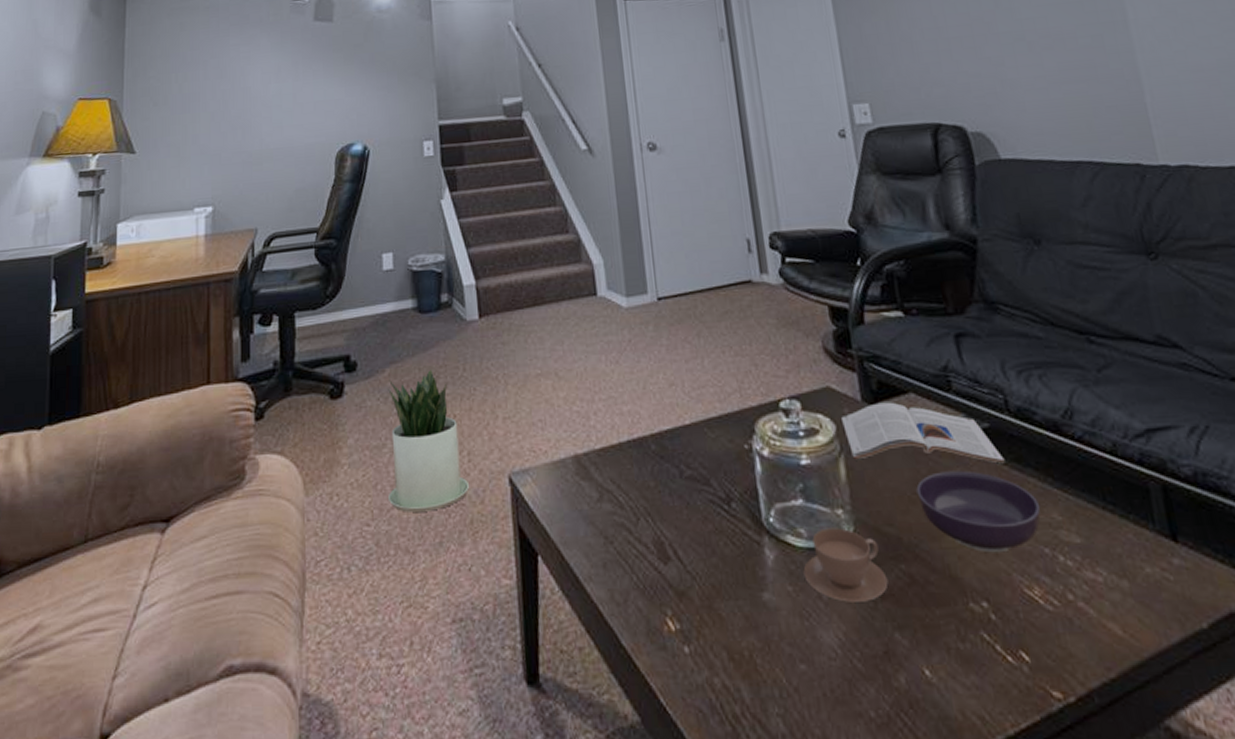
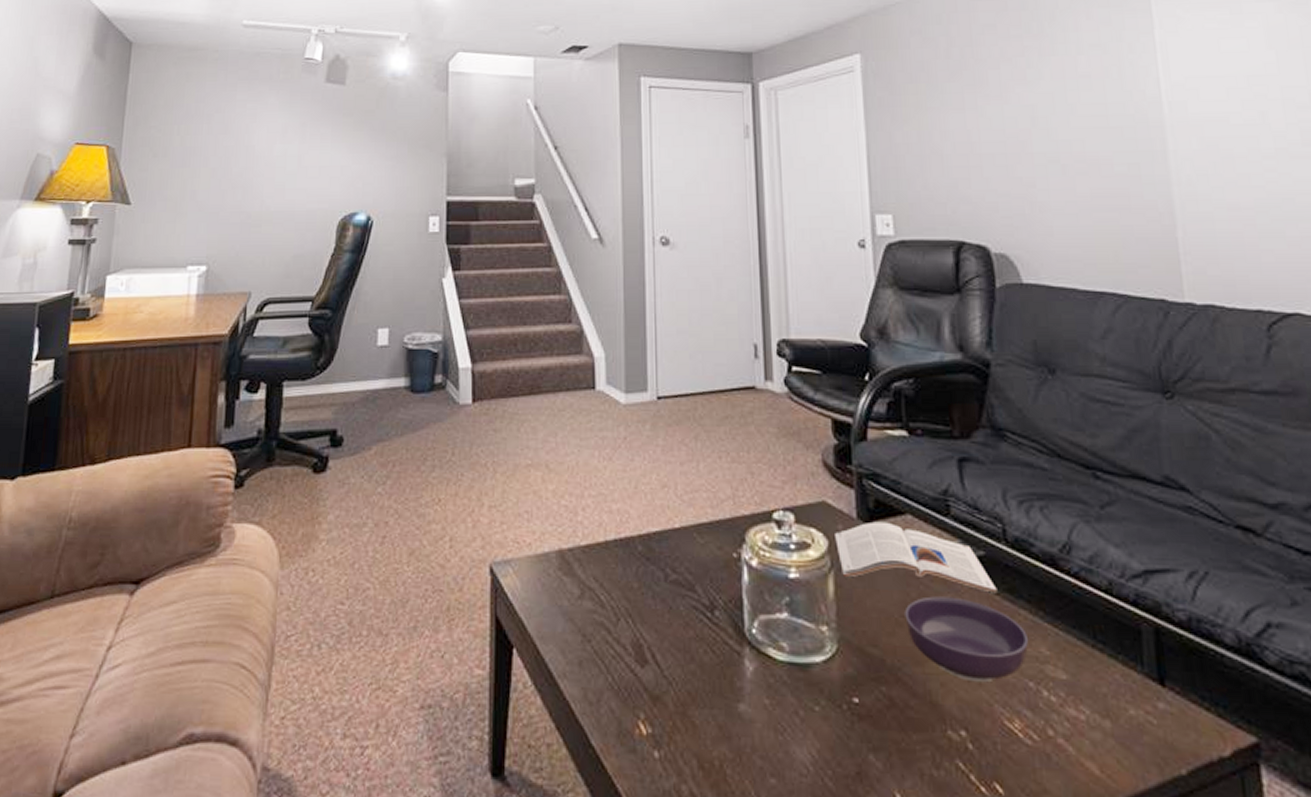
planter: present [388,370,470,512] -> none [365,451,450,595]
teacup: present [803,527,889,602] -> none [782,644,867,721]

